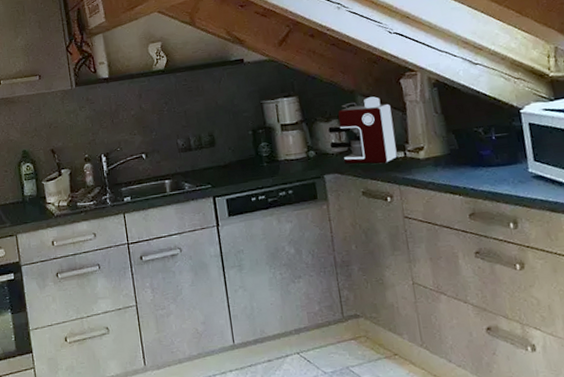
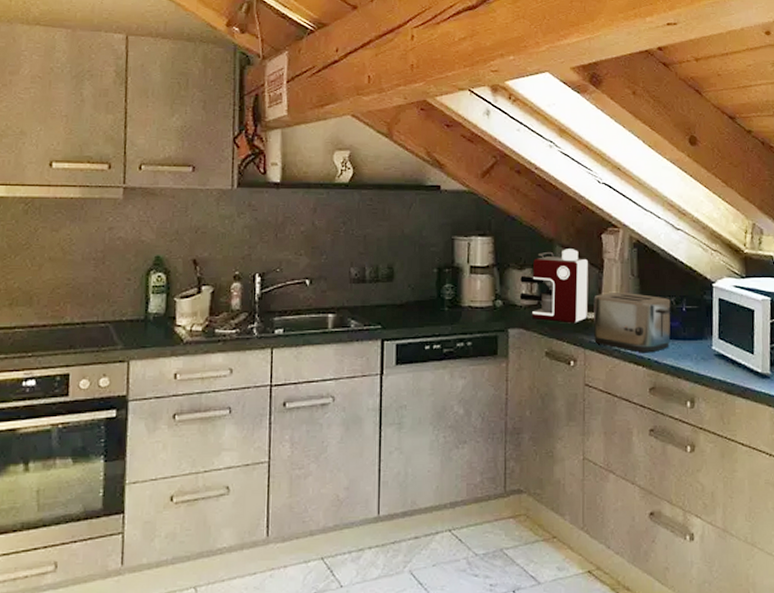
toaster: none [401,129,484,183] -> present [594,291,671,353]

